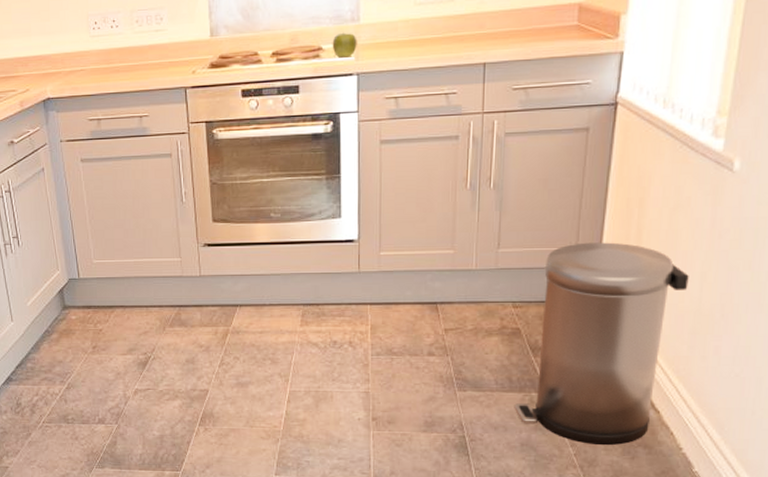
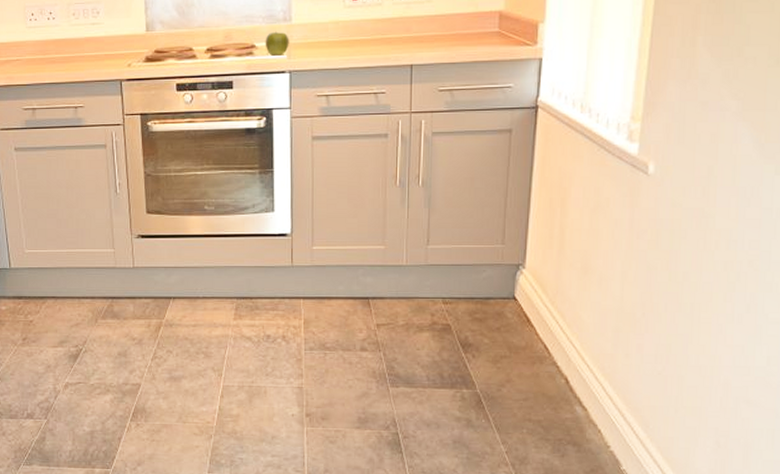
pedal bin: present [514,242,689,445] -> none [446,240,610,442]

